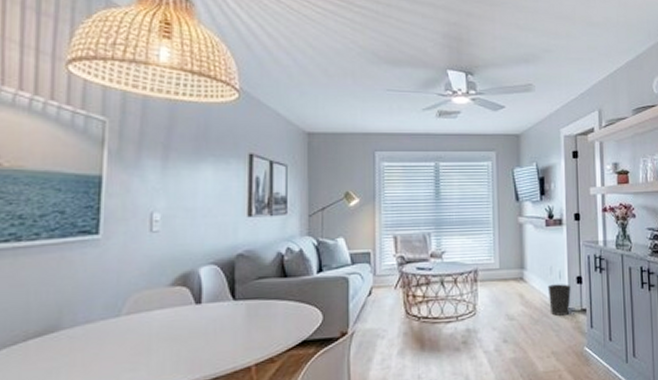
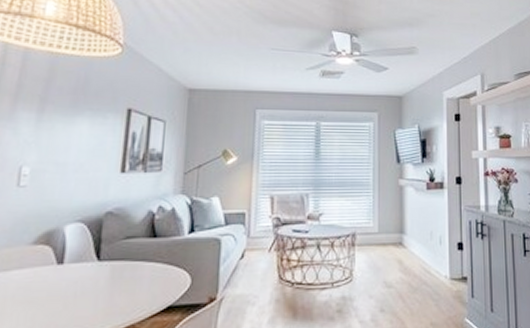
wastebasket: present [547,284,571,316] -> none [427,250,452,284]

